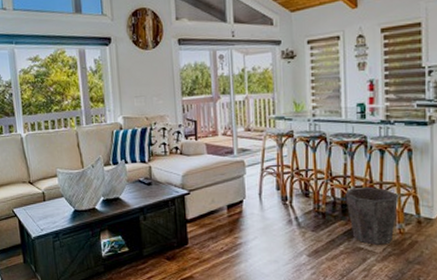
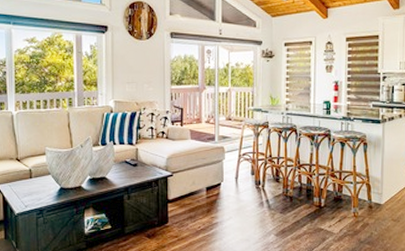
waste bin: present [345,186,399,245] -> none [310,174,355,226]

